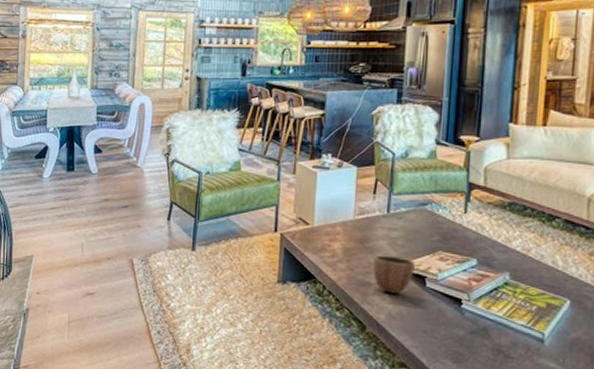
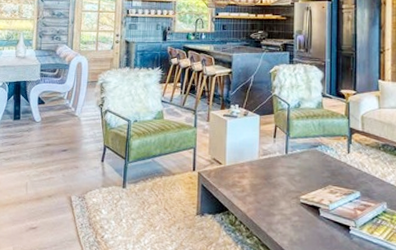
decorative bowl: present [372,255,415,294] -> none [276,189,310,223]

